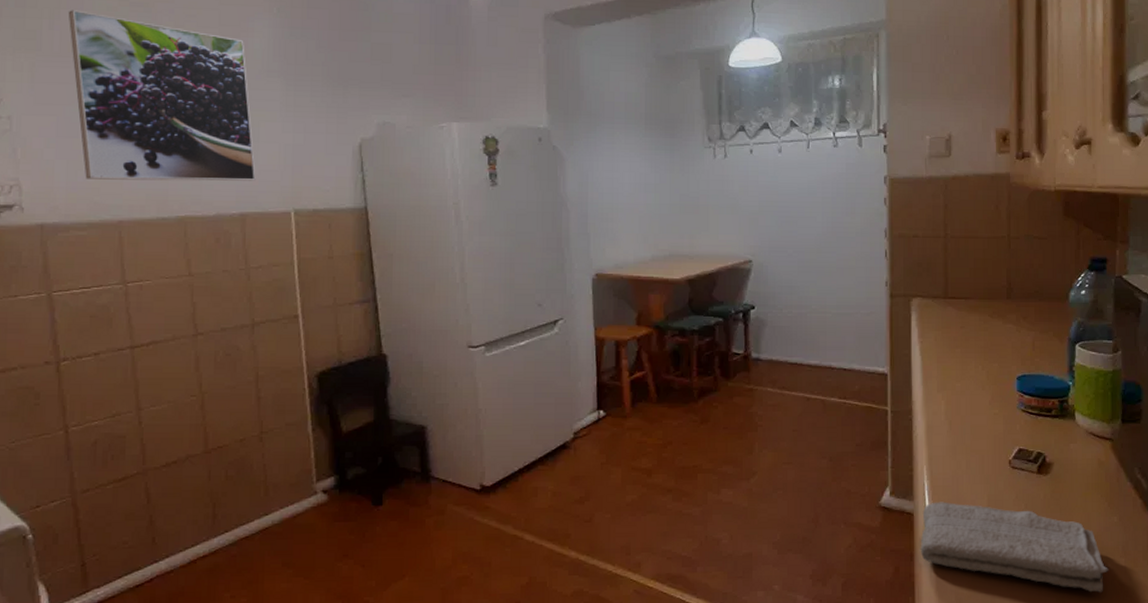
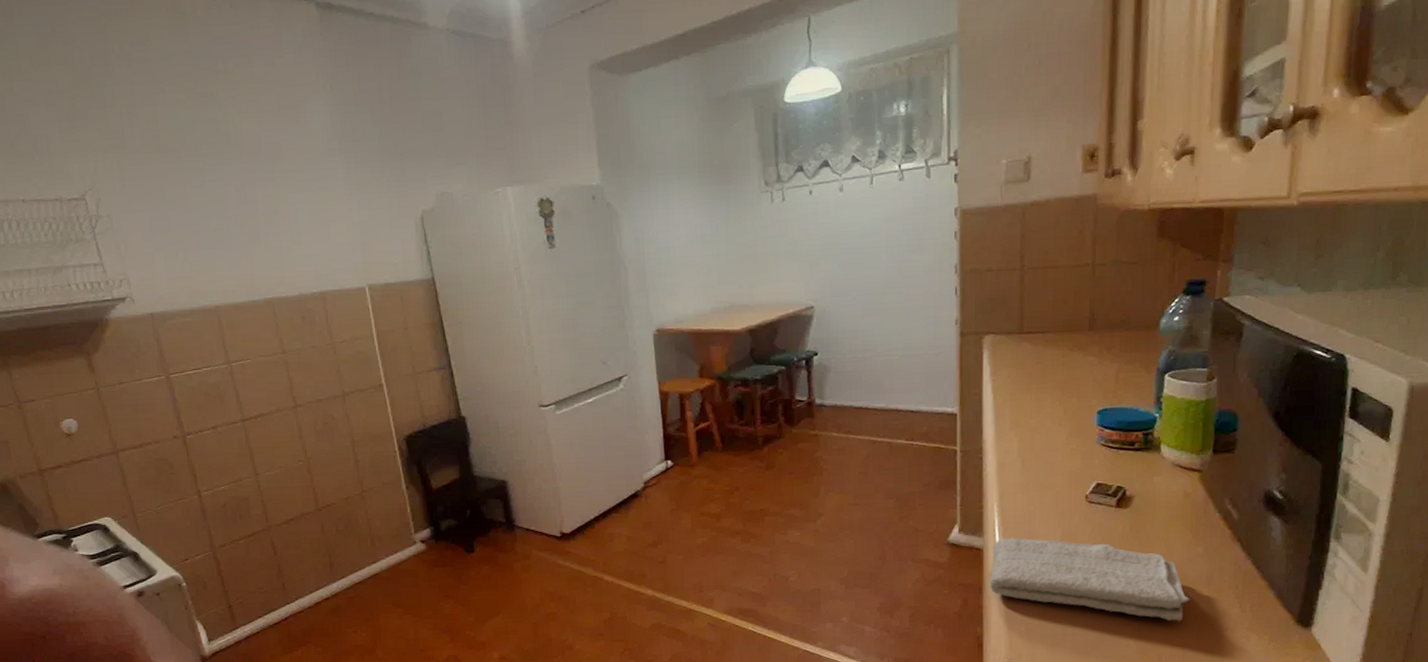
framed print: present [68,10,256,181] -> none [143,106,330,269]

